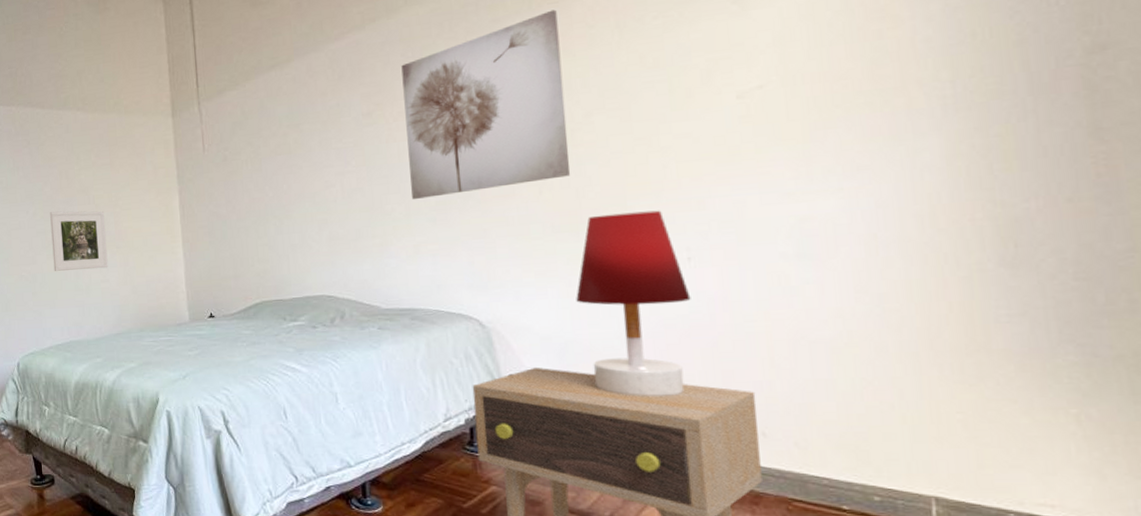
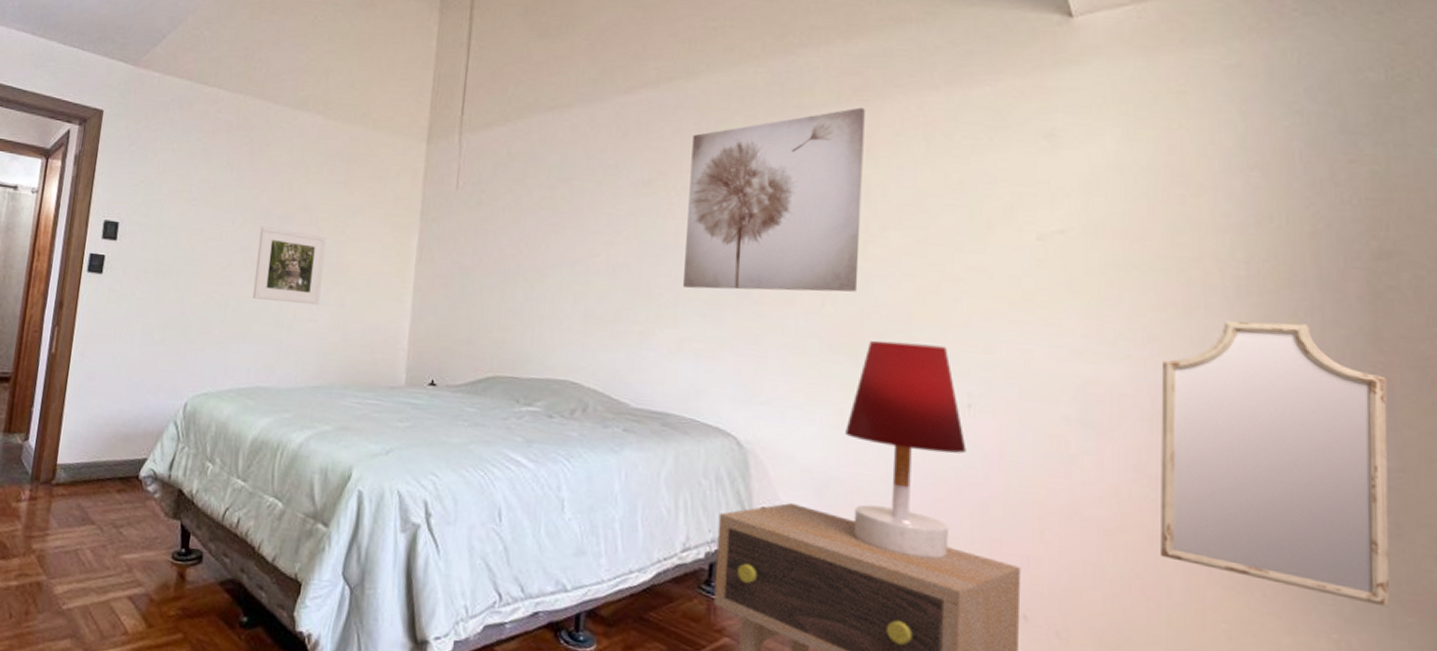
home mirror: none [874,129,1128,378] -> present [1159,321,1390,608]

